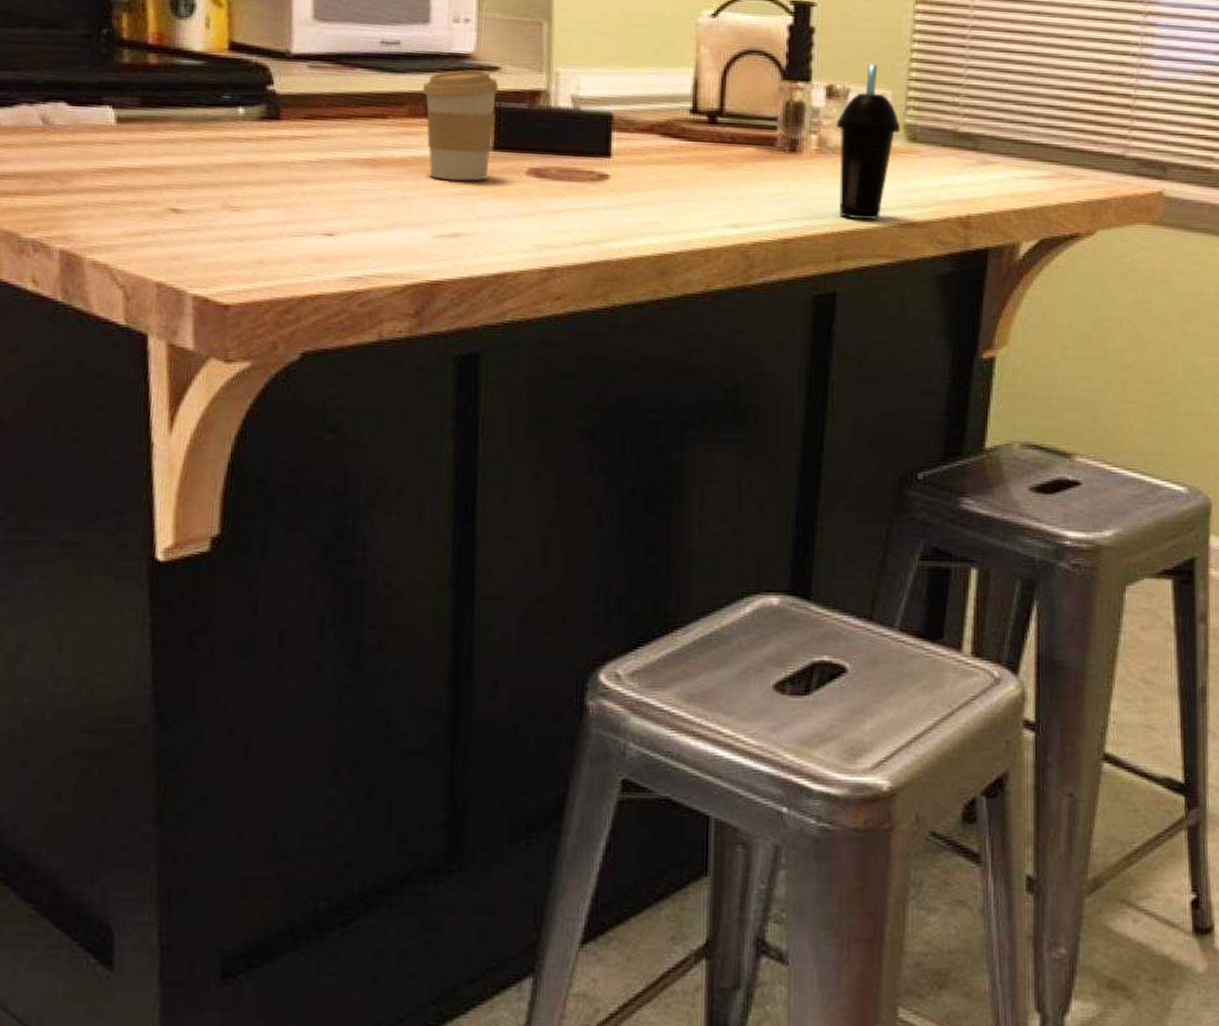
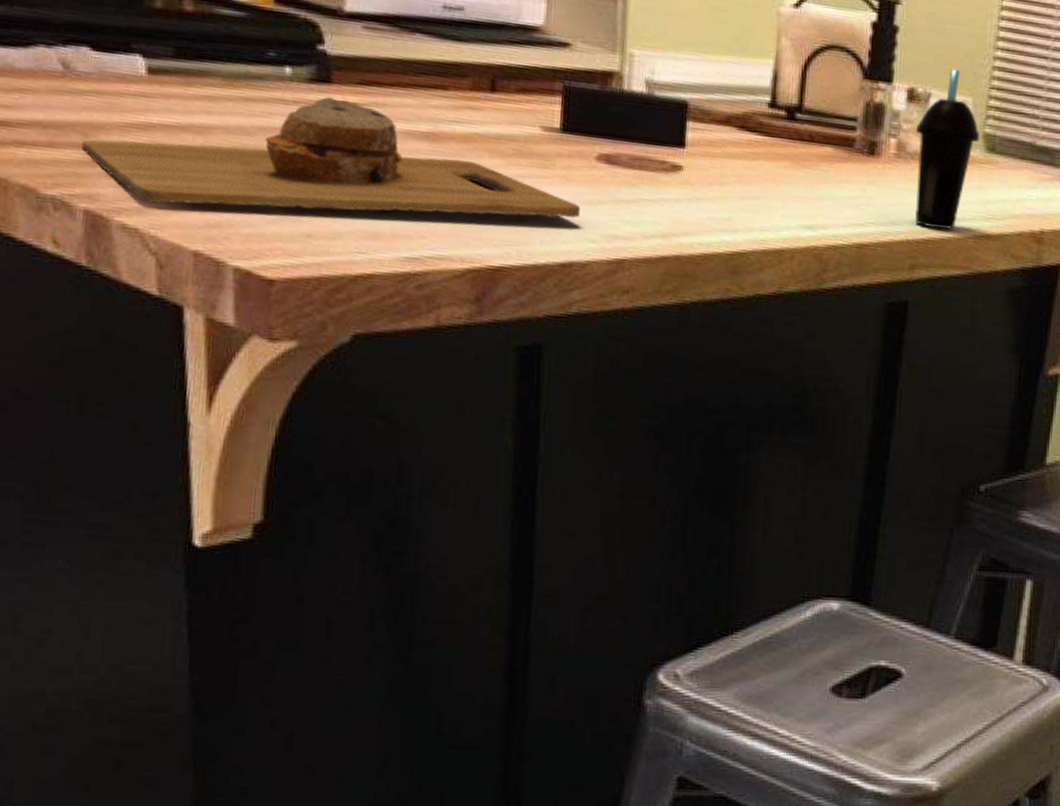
cutting board: none [58,132,513,240] -> present [82,96,581,218]
coffee cup: present [422,69,499,181] -> none [486,44,570,163]

